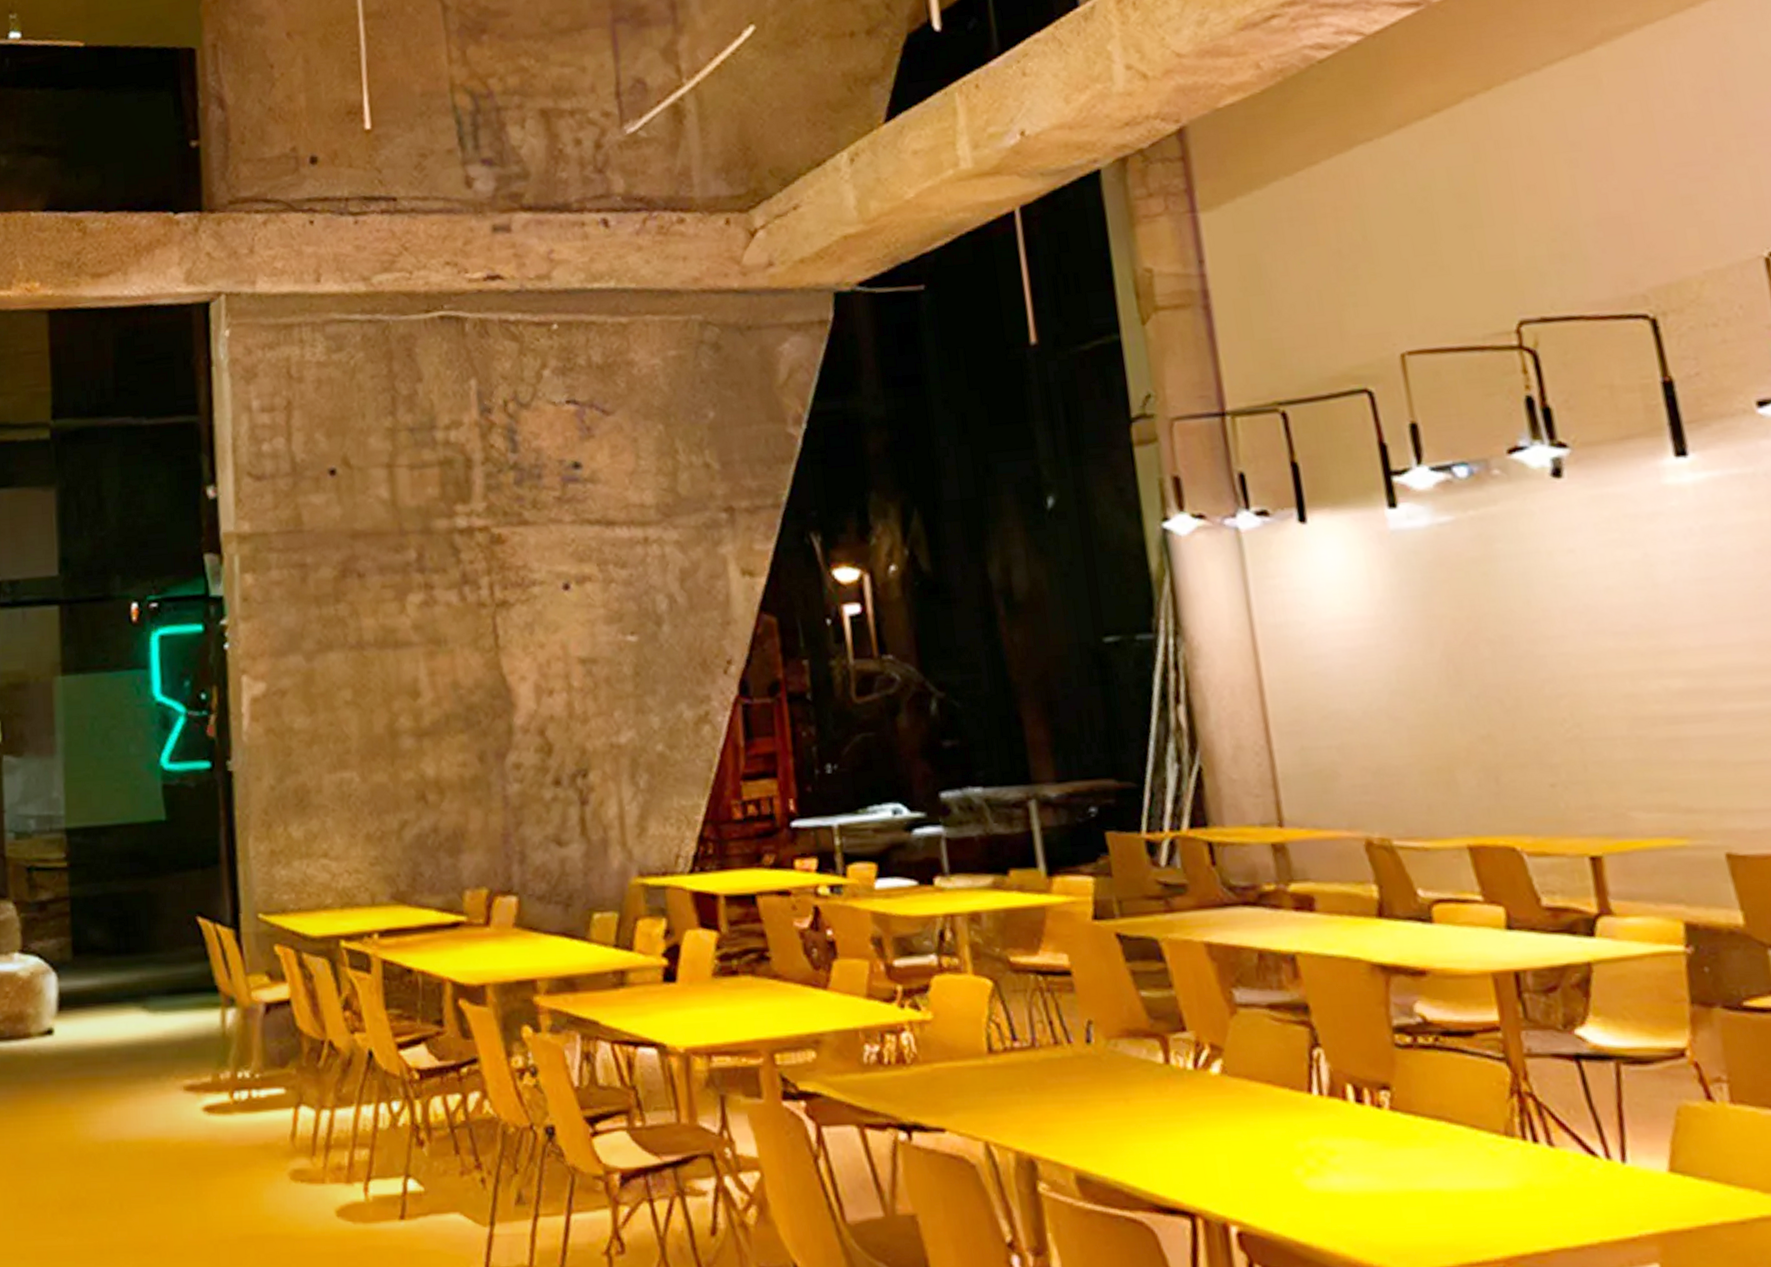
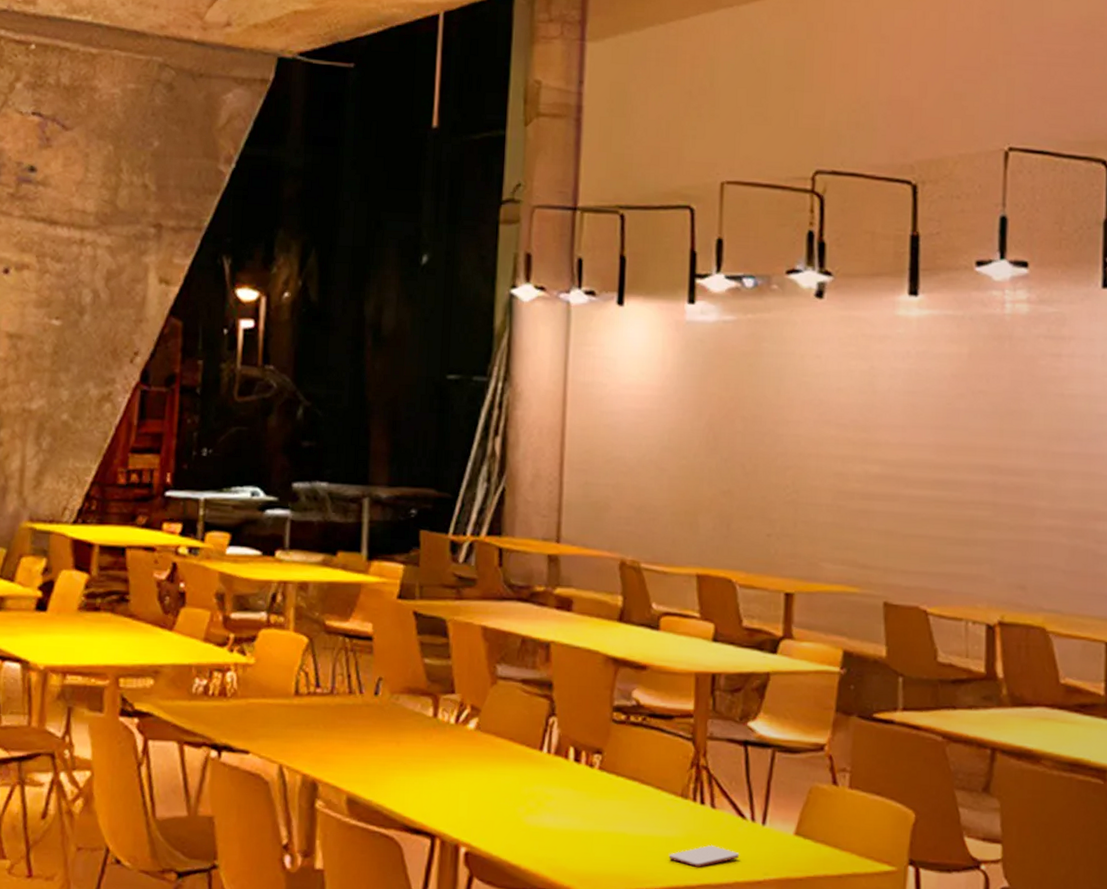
smartphone: none [1504,1196,1599,1228] -> present [668,845,739,868]

